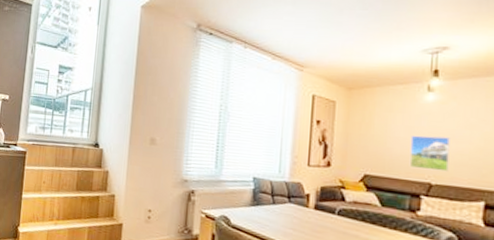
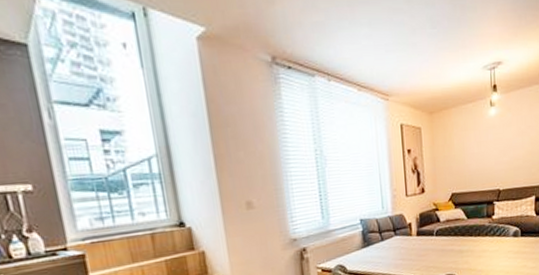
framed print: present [409,135,450,172] -> none [482,146,510,179]

